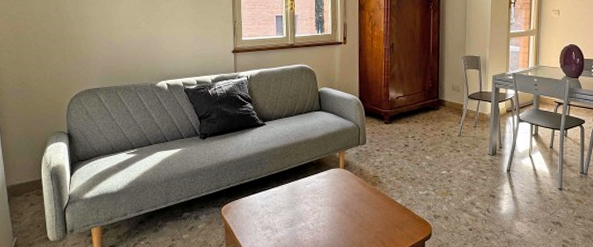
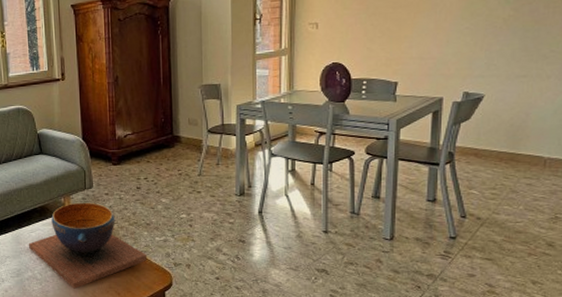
decorative bowl: none [304,157,410,239] -> present [29,202,147,289]

